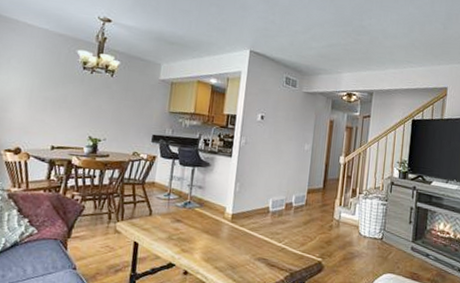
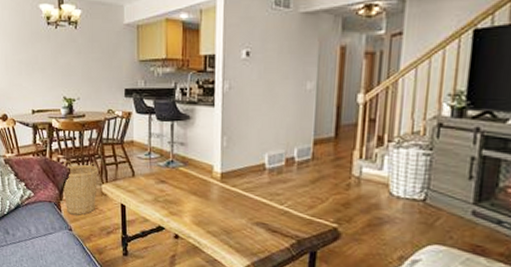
basket: none [73,197,116,254] -> present [63,160,99,216]

